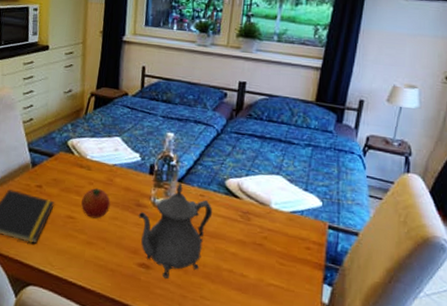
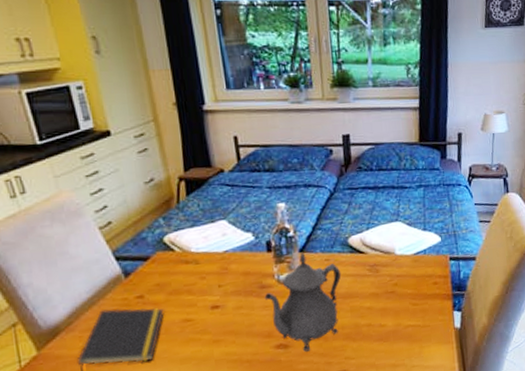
fruit: present [81,187,111,219] -> none [196,281,231,315]

